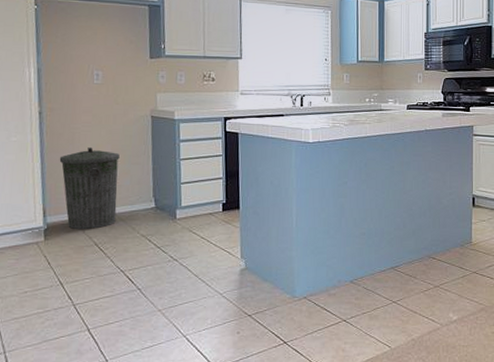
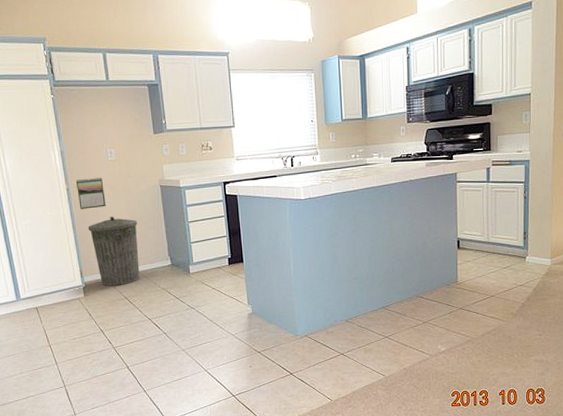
calendar: none [51,101,85,137] -> present [75,177,106,209]

